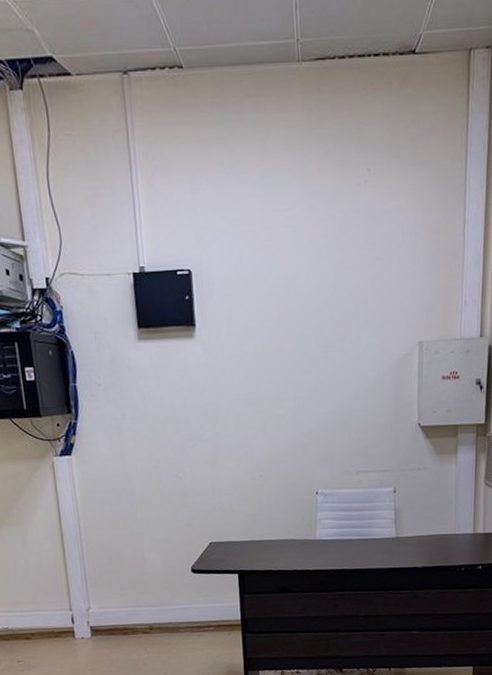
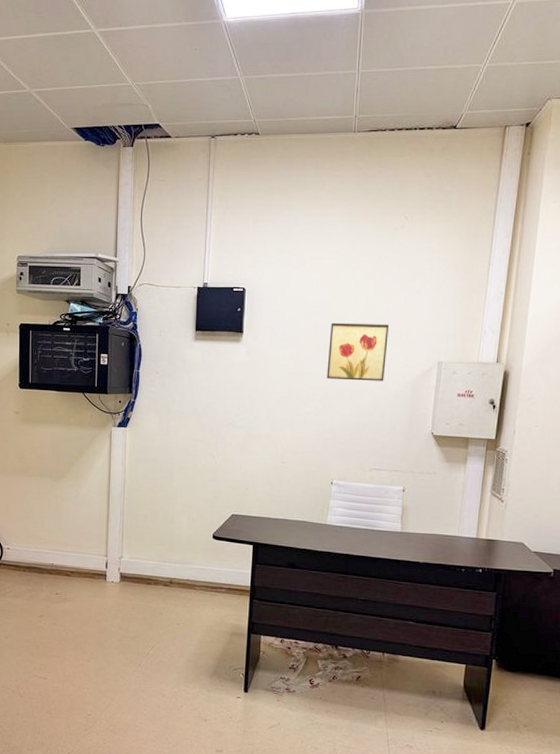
wall art: none [296,302,363,373] -> present [327,322,390,381]

